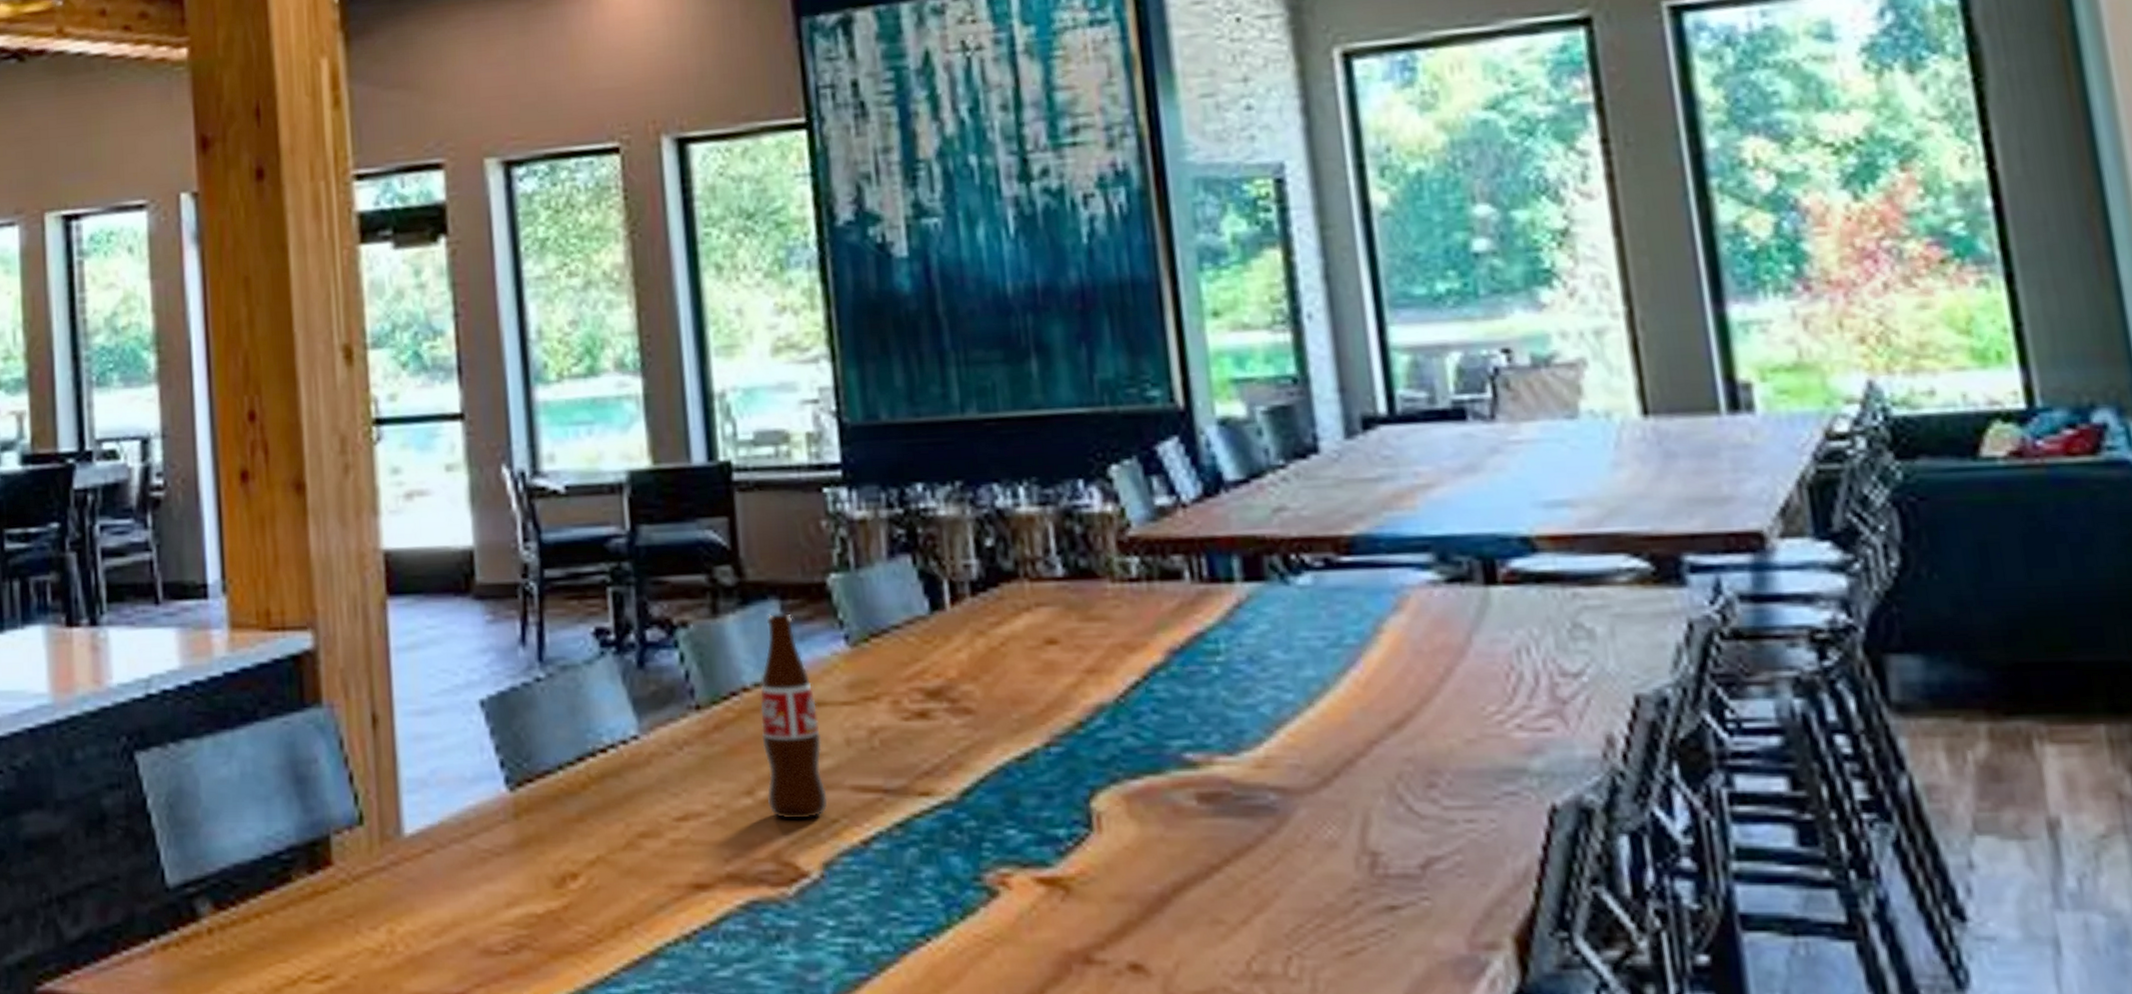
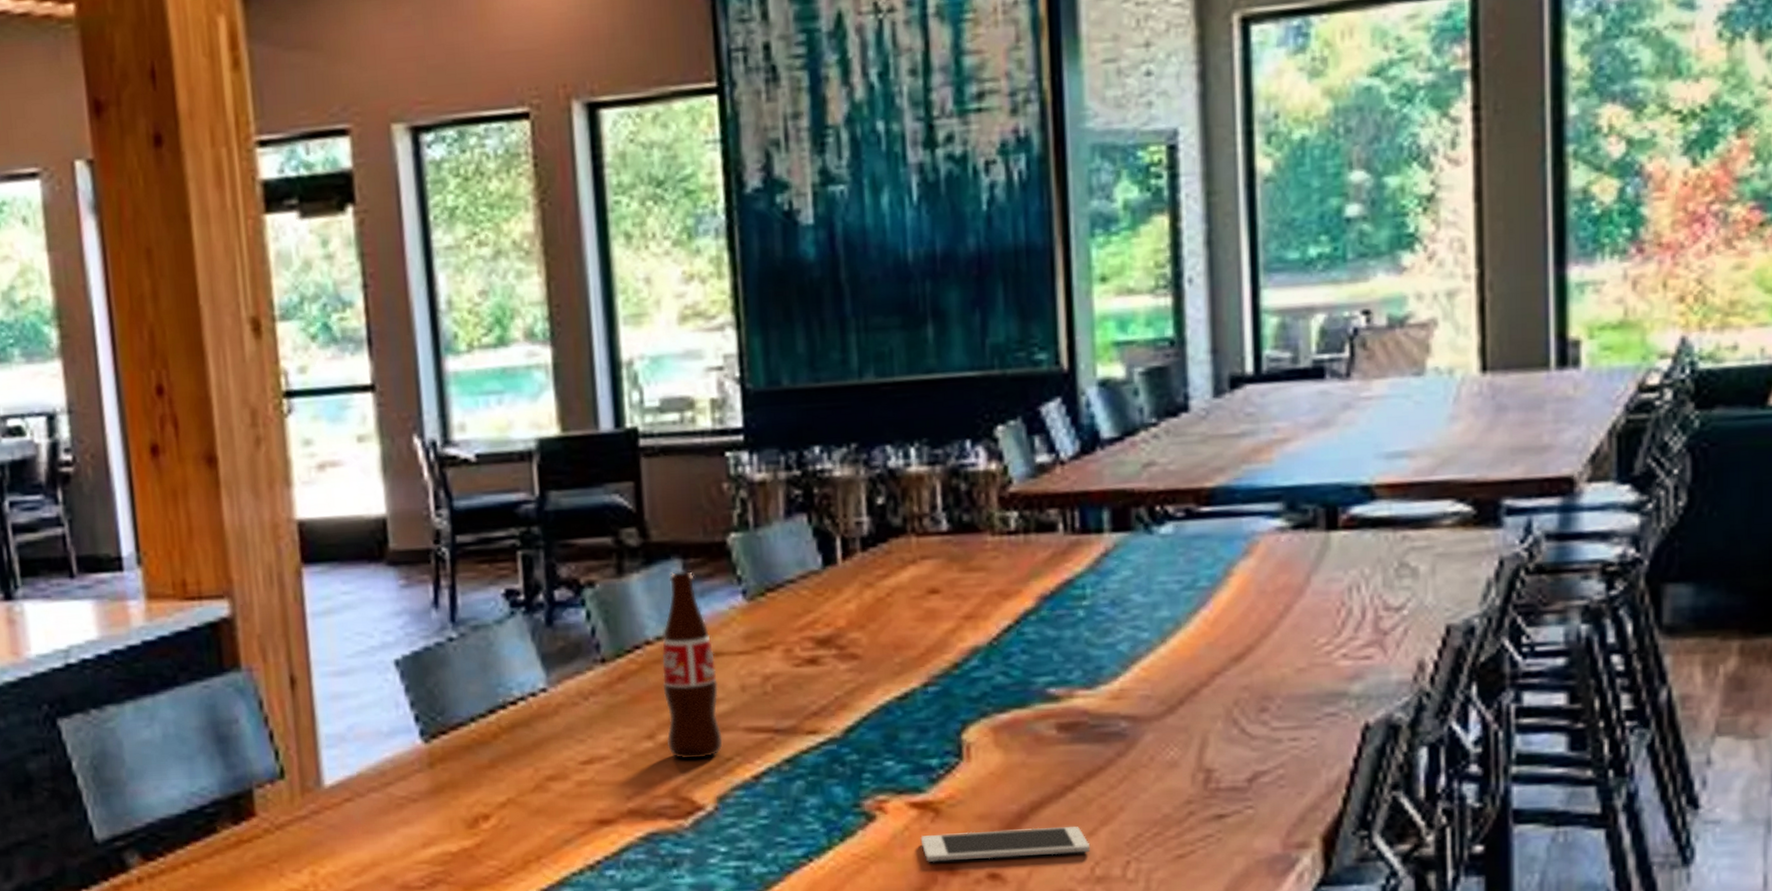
cell phone: none [1050,912,1245,949] -> present [920,826,1091,863]

